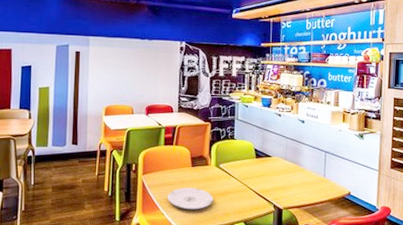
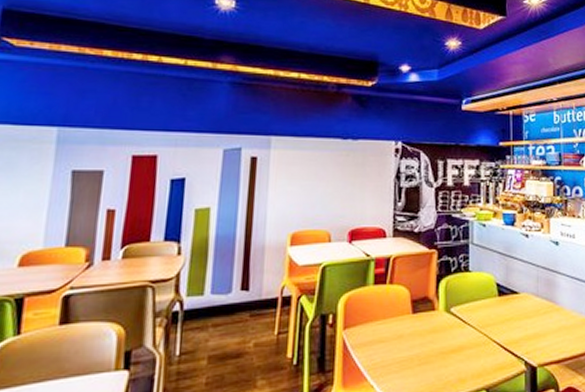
plate: present [168,188,214,210] -> none [379,344,444,378]

